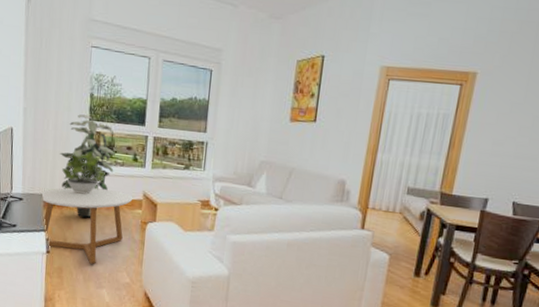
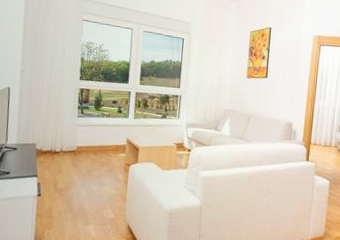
coffee table: present [39,187,133,264] -> none [32,137,118,203]
indoor plant: present [60,114,115,218] -> none [53,75,102,163]
potted plant: present [62,151,107,194] -> none [54,105,94,142]

